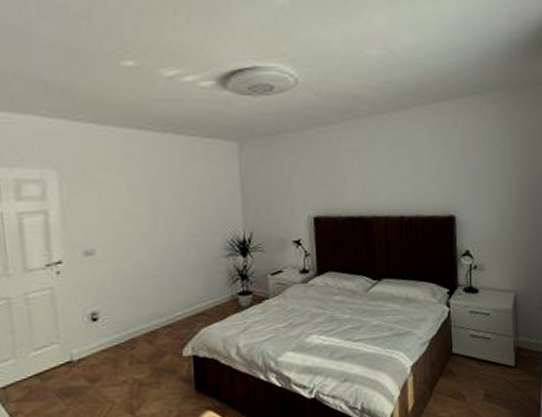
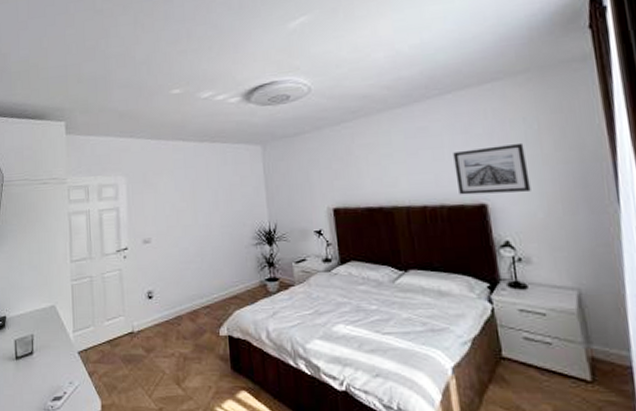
wall art: none [432,158,492,207] -> present [453,142,531,195]

